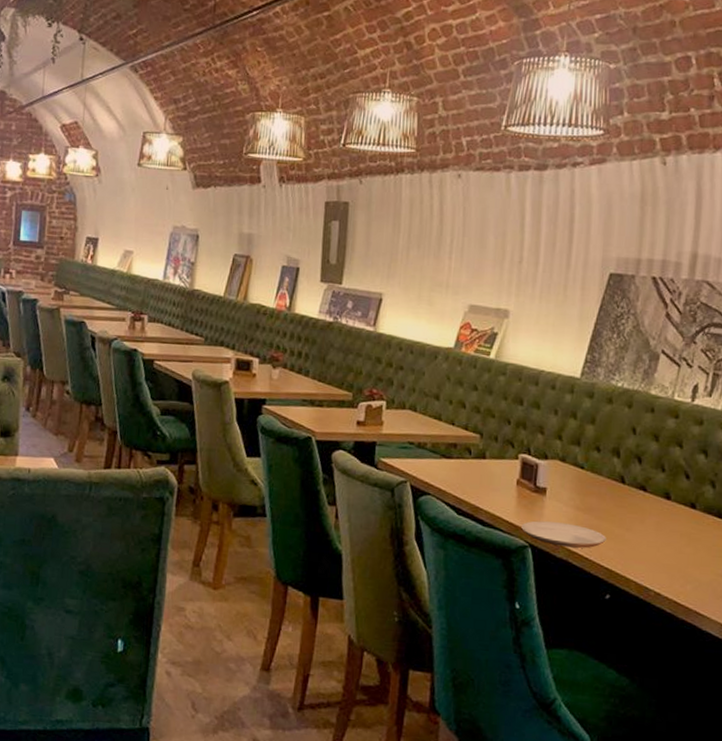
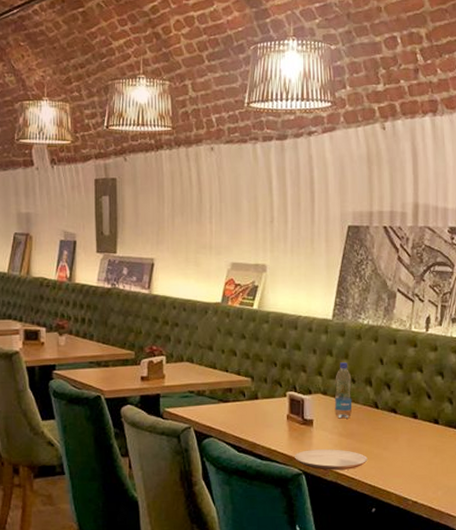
bottle: none [572,427,597,491] -> present [334,362,353,419]

